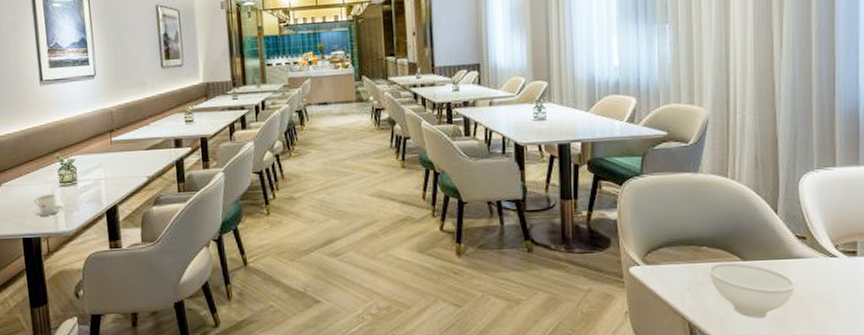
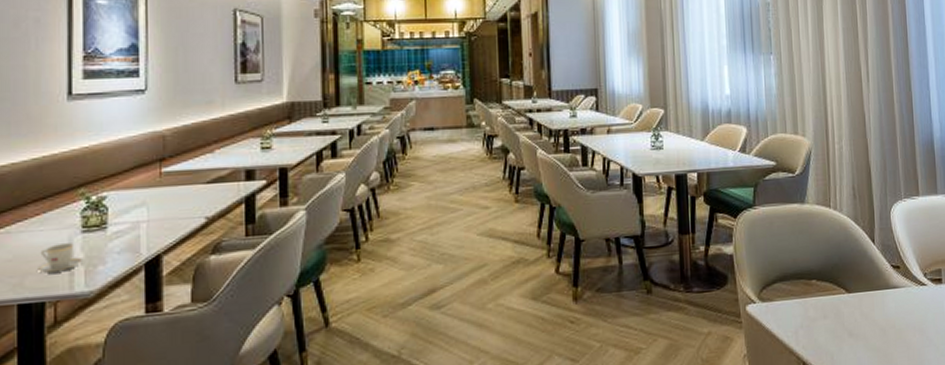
bowl: present [708,261,797,318] -> none [817,294,895,353]

